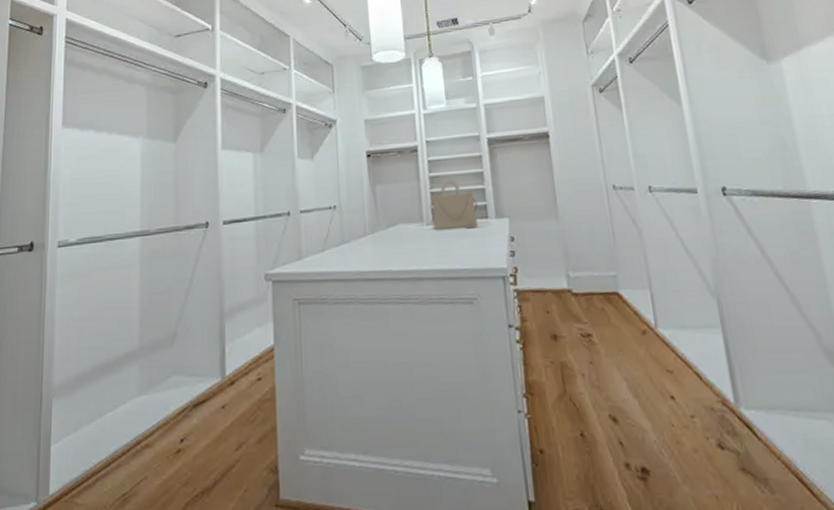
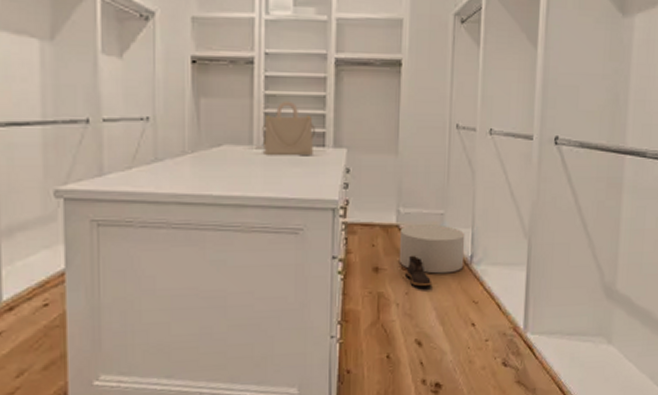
pouf: none [572,287,649,341] -> present [398,224,465,274]
boot: none [586,320,618,356] -> present [406,255,433,287]

